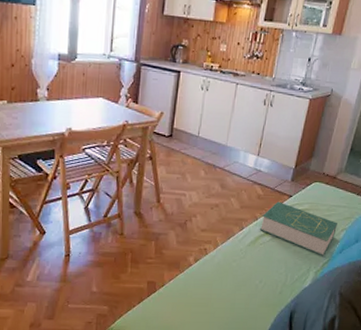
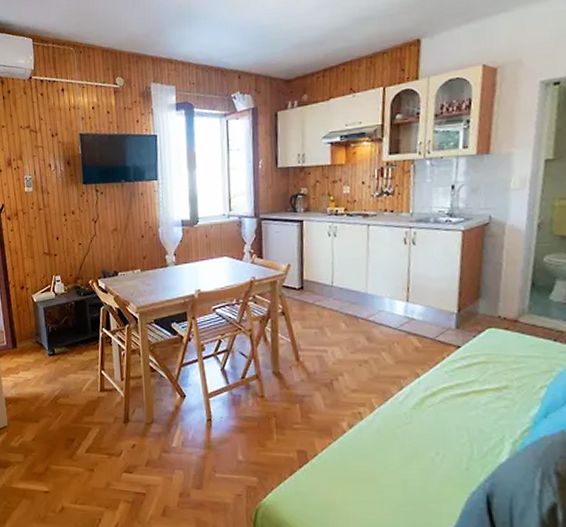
book: present [259,201,337,257] -> none [424,354,533,422]

